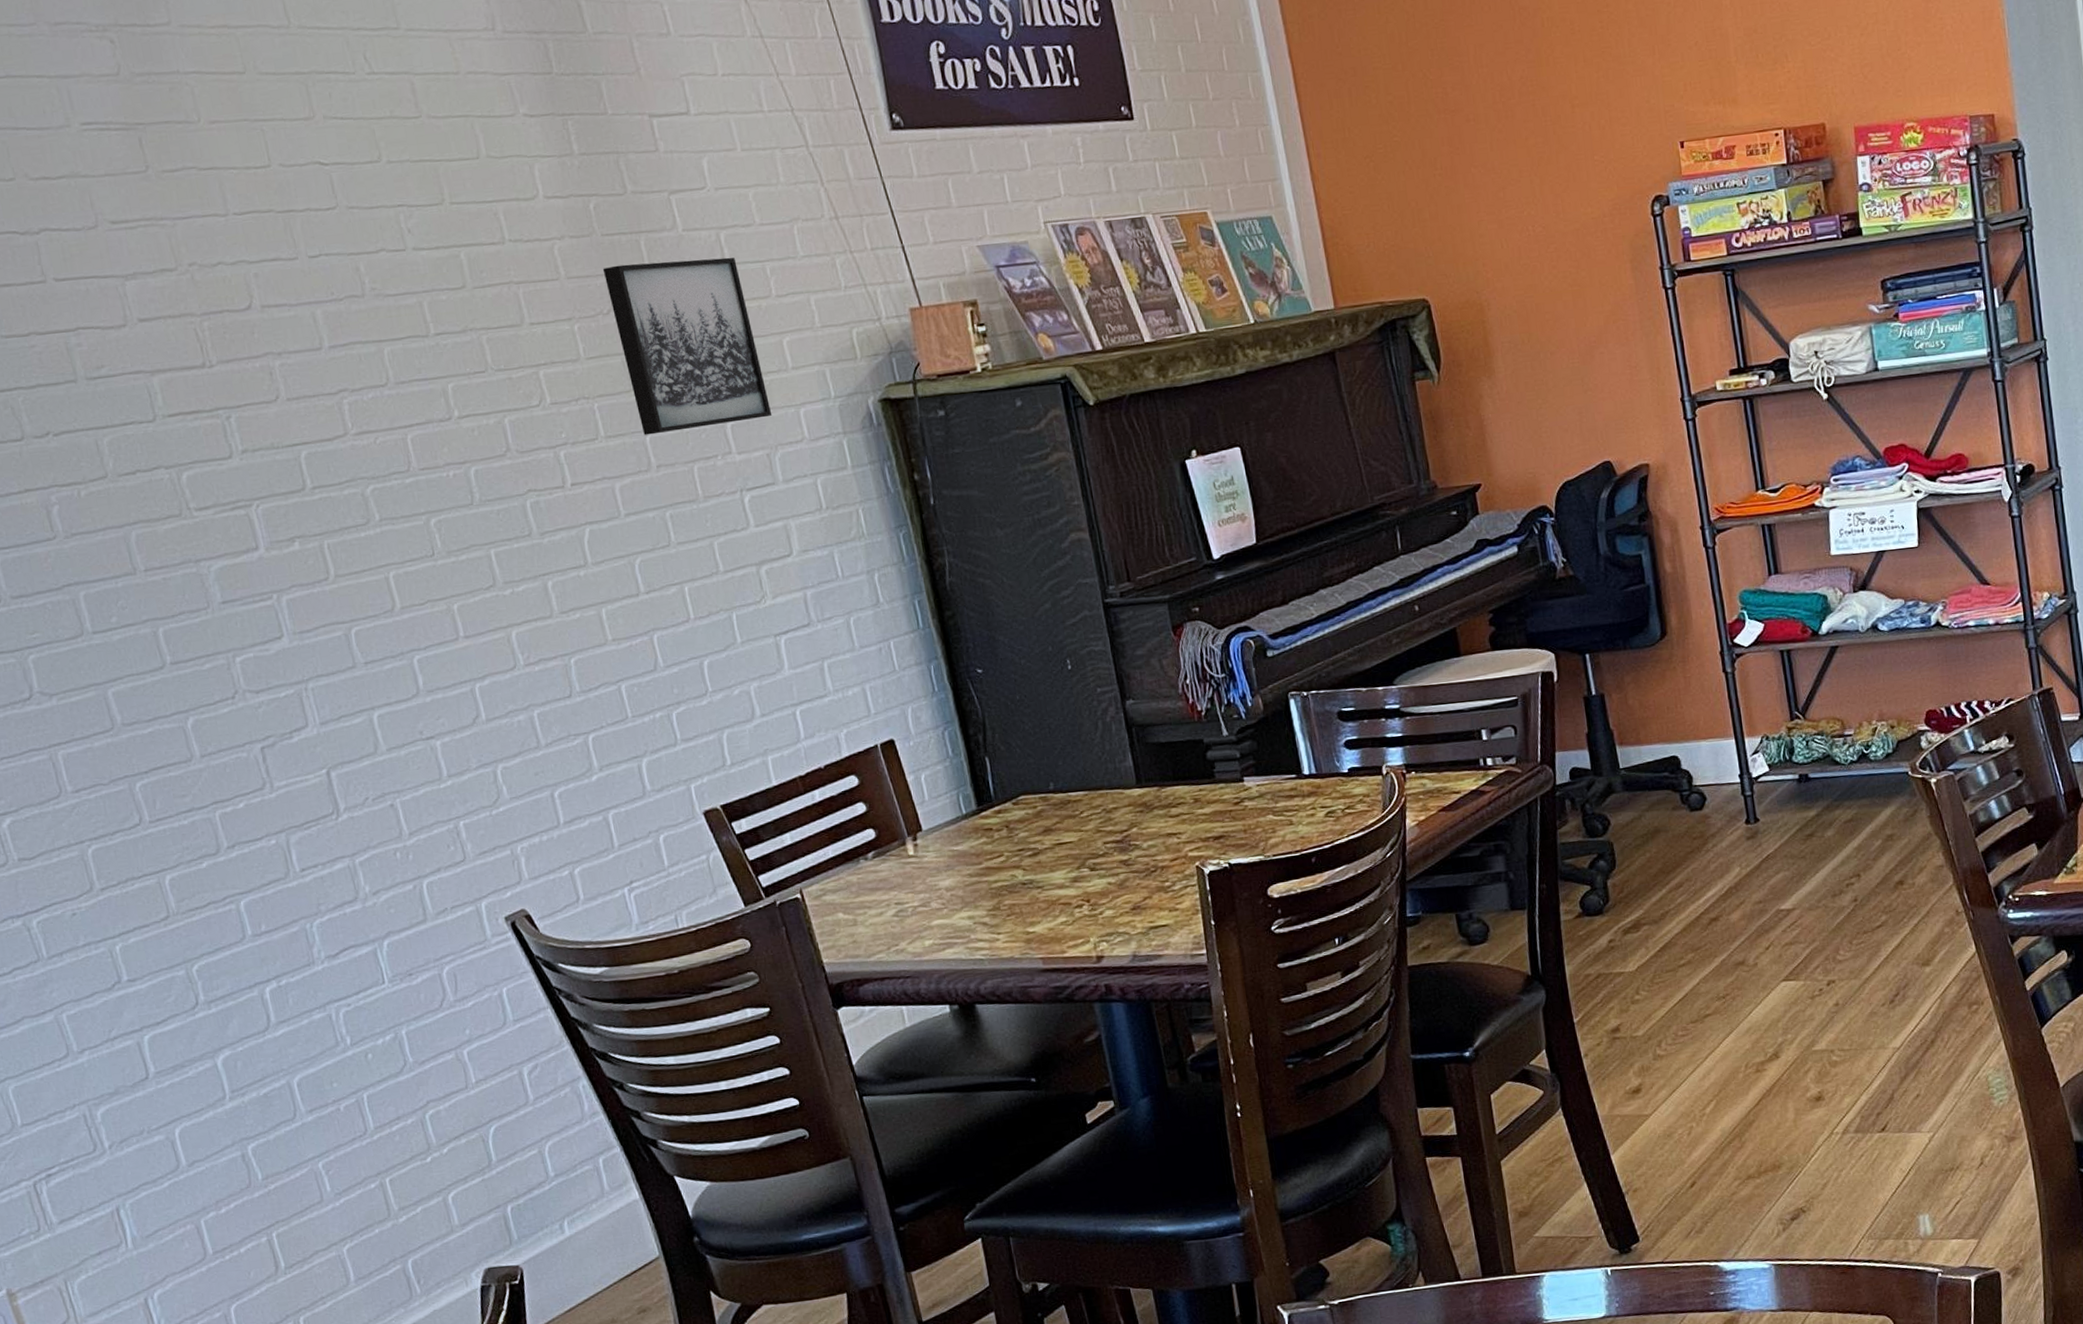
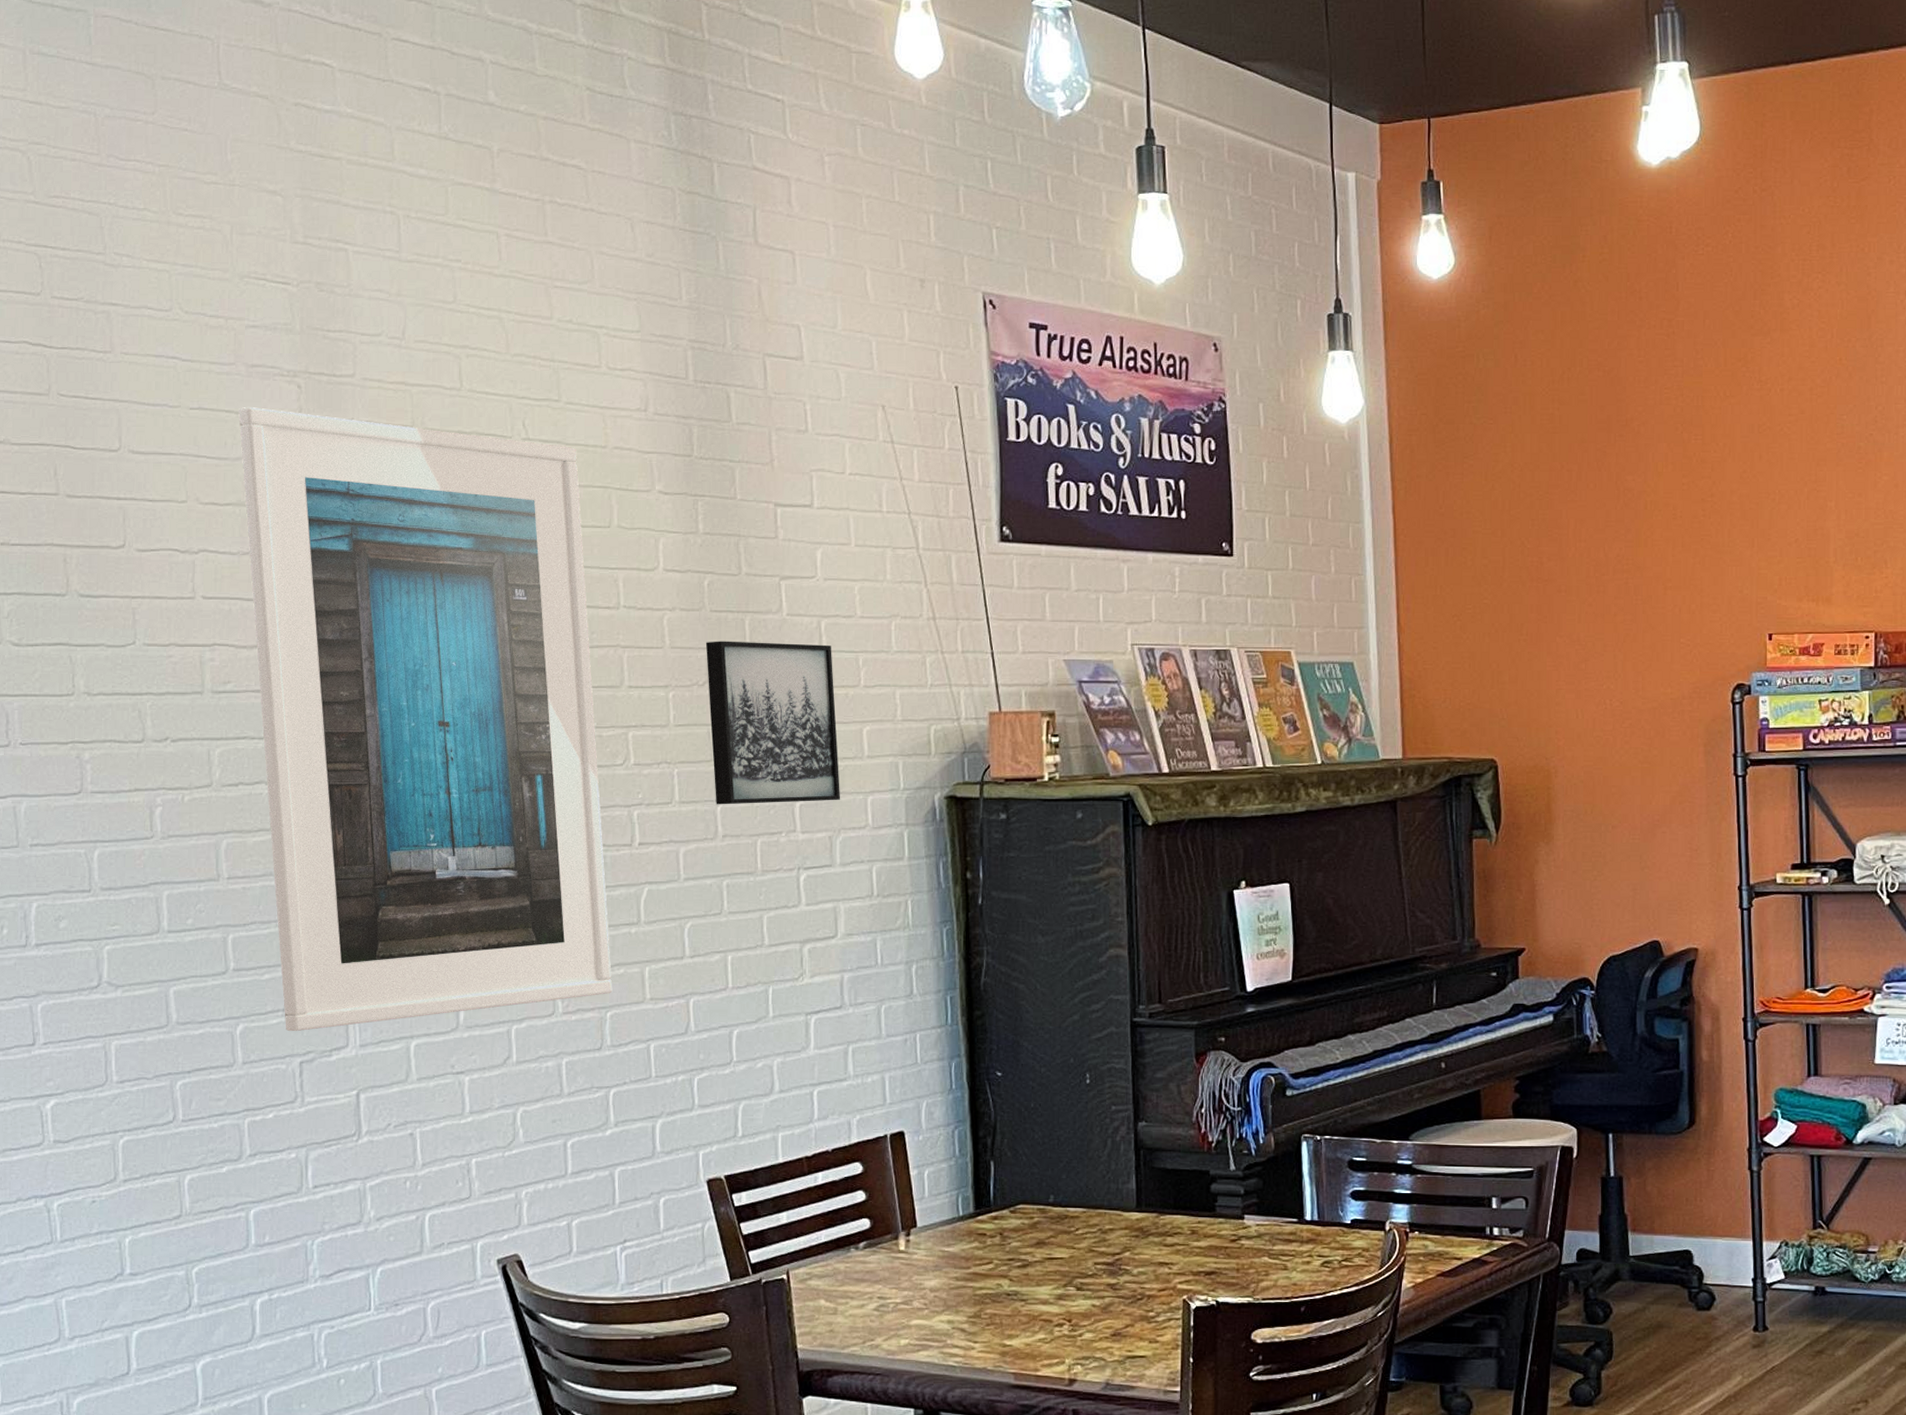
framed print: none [50,69,572,719] -> present [238,407,613,1032]

